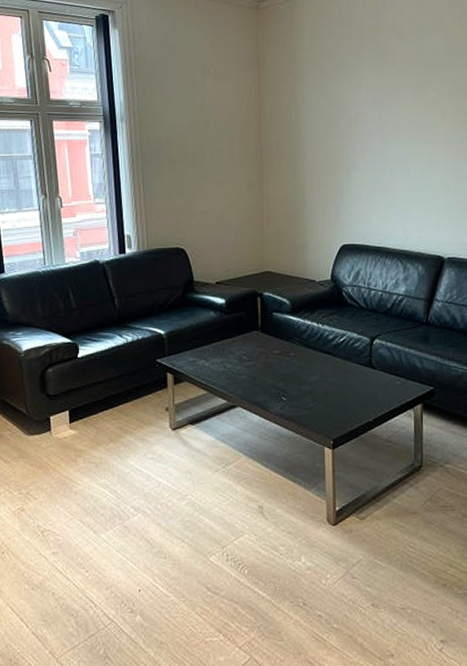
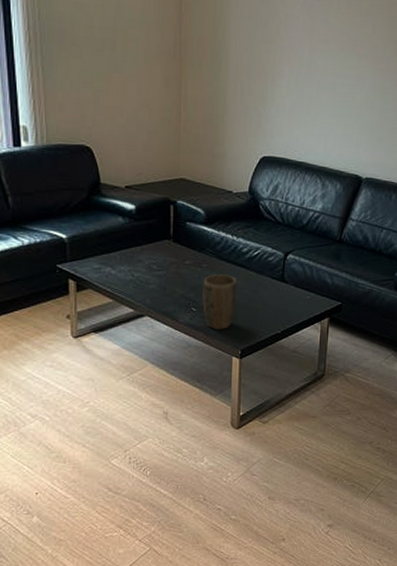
plant pot: none [291,362,326,420] -> present [202,274,238,331]

